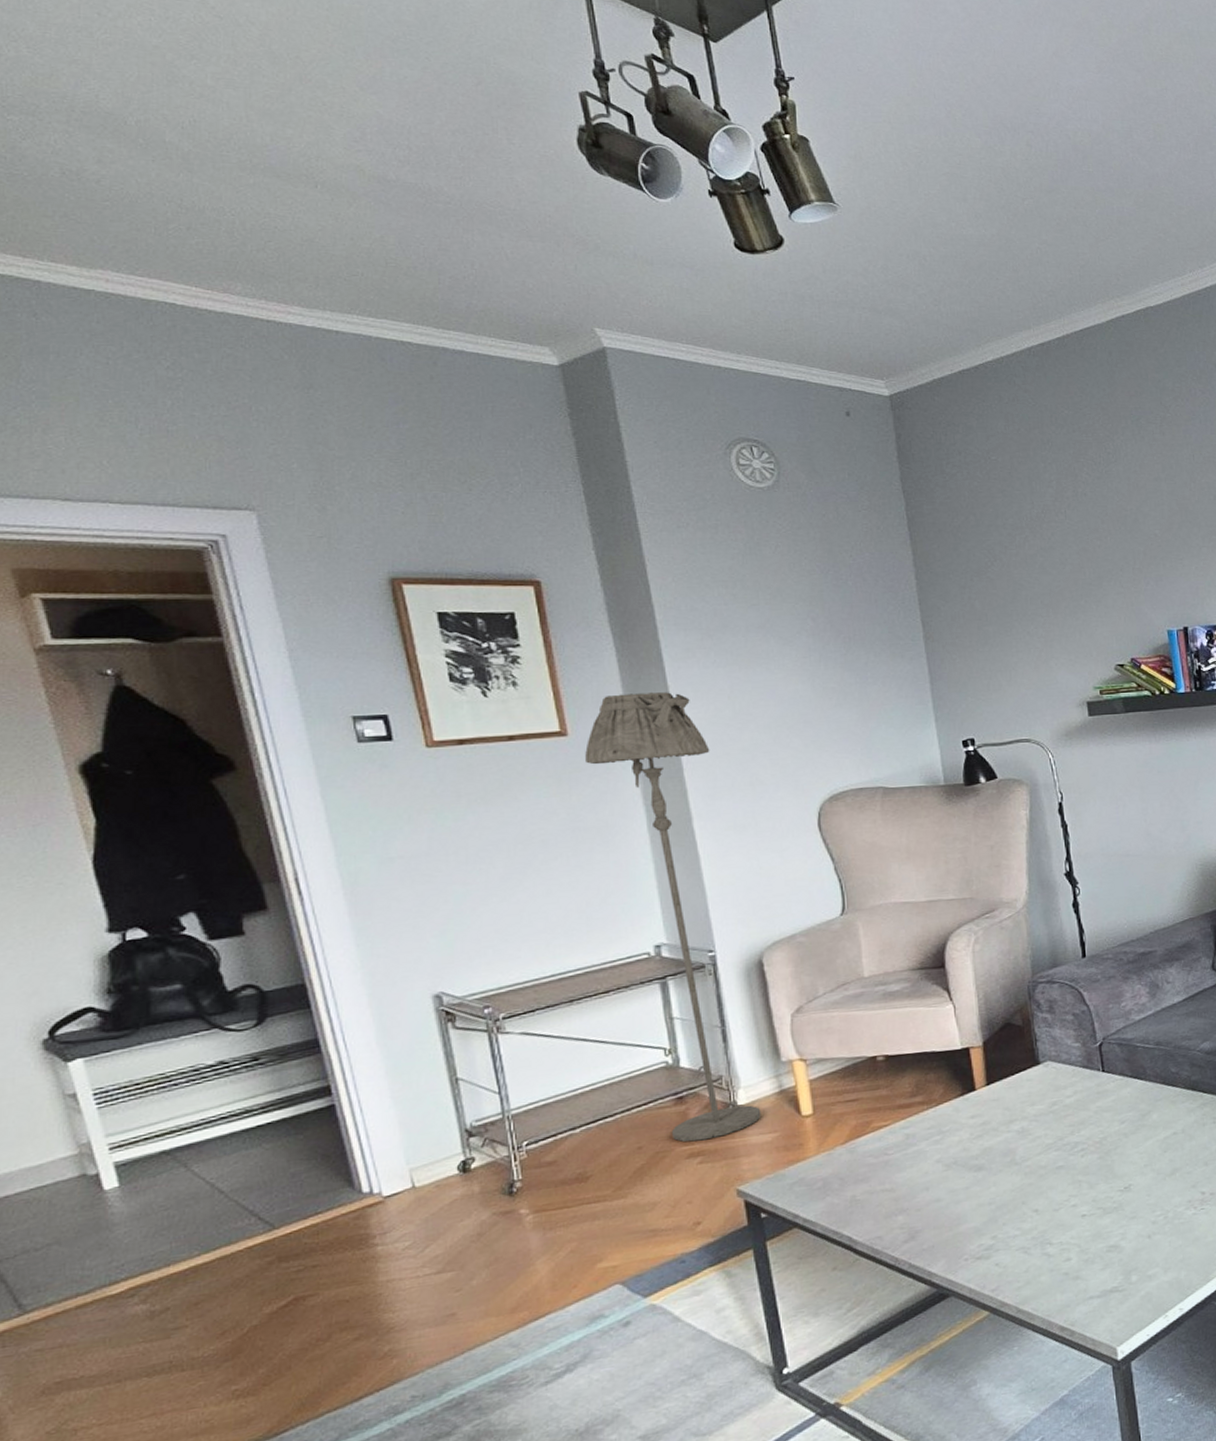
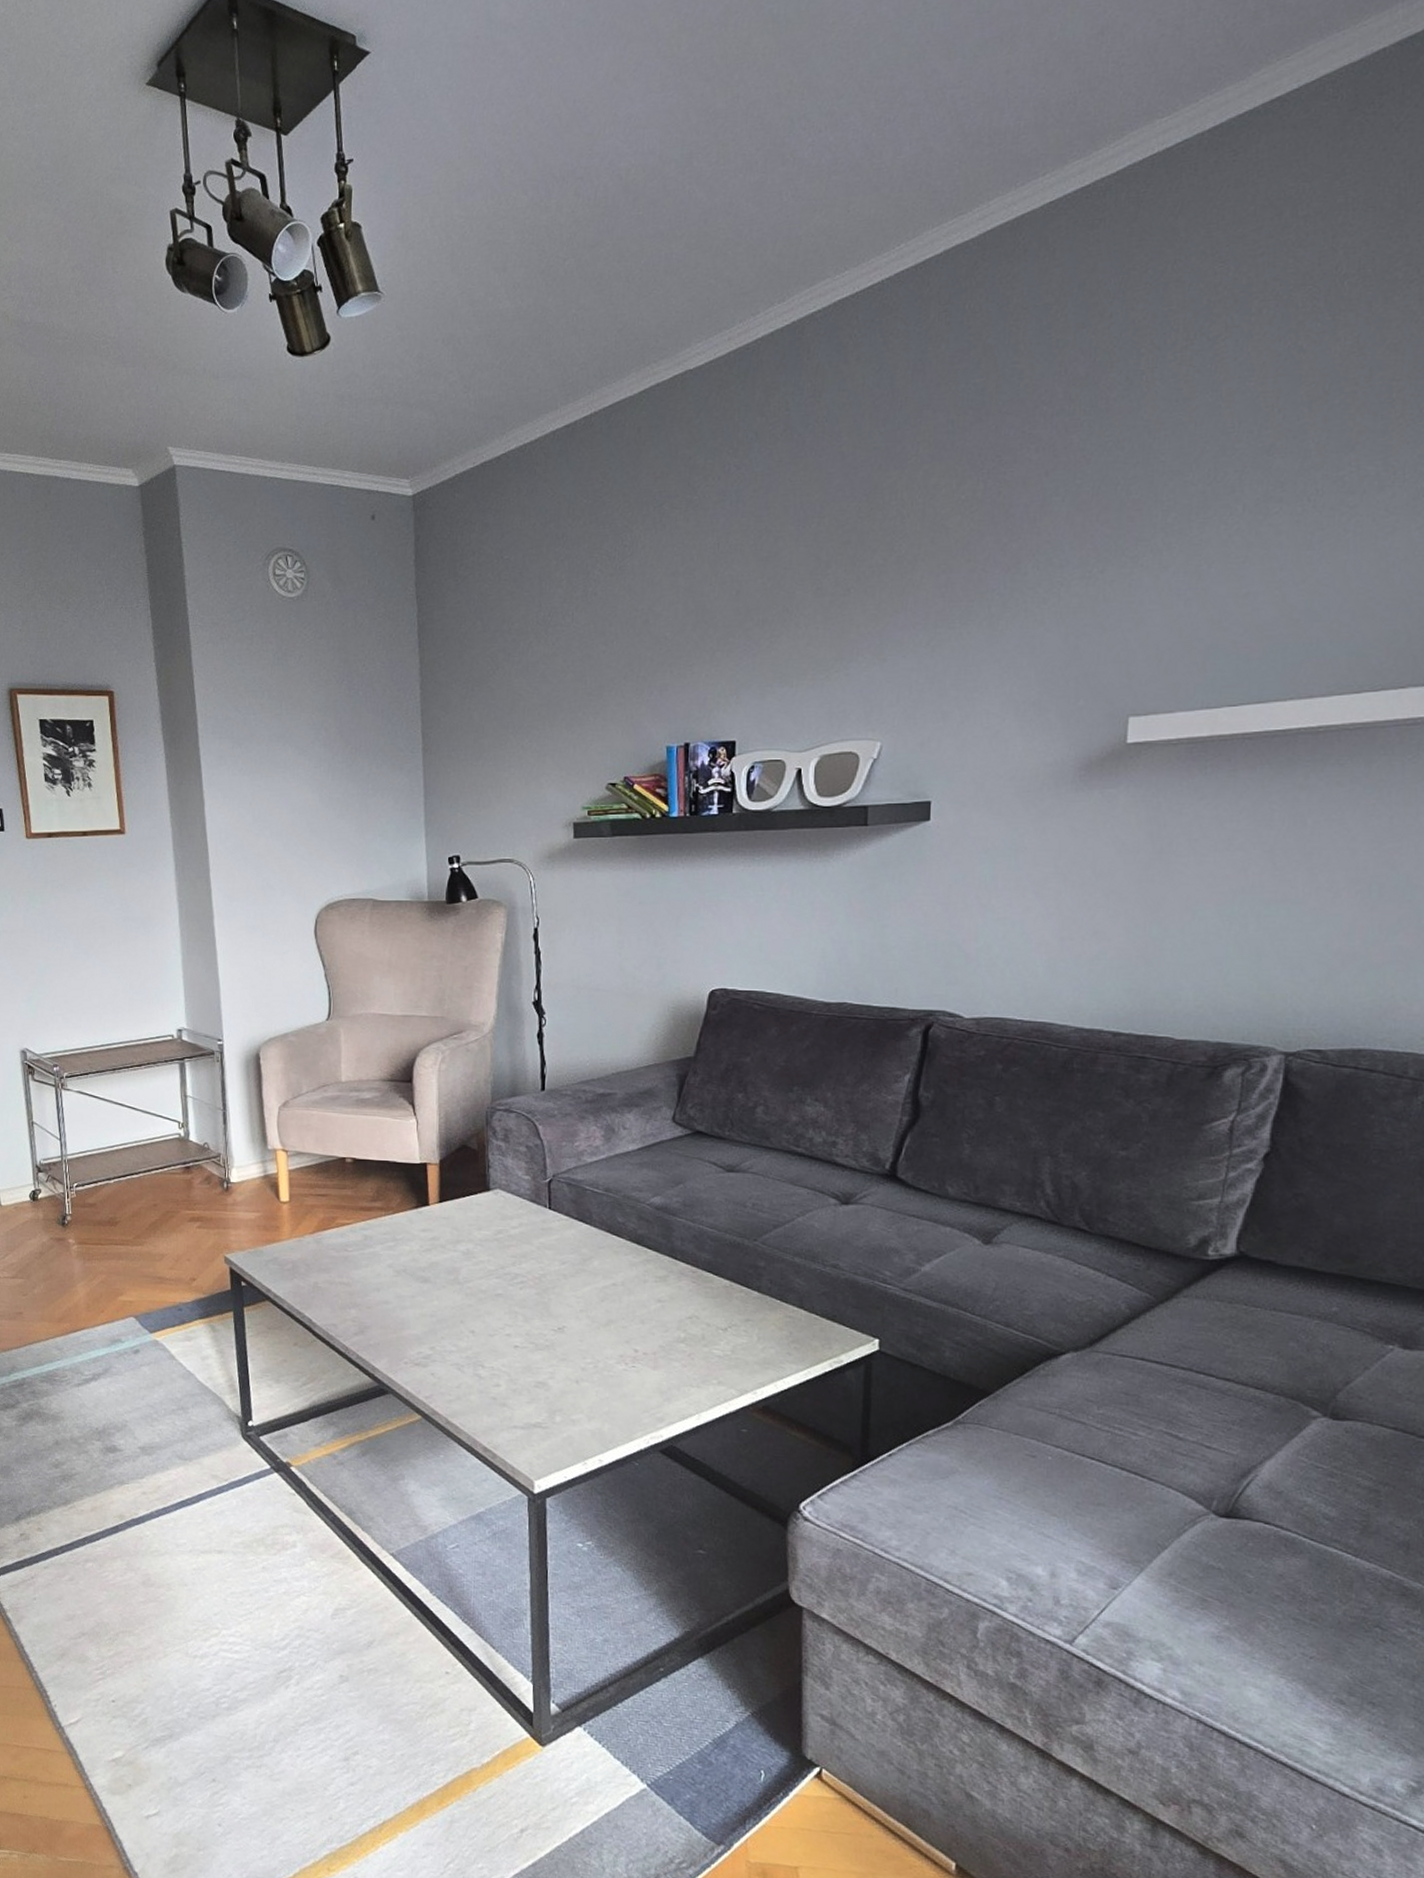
floor lamp: present [585,692,762,1142] -> none [137,797,249,1208]

